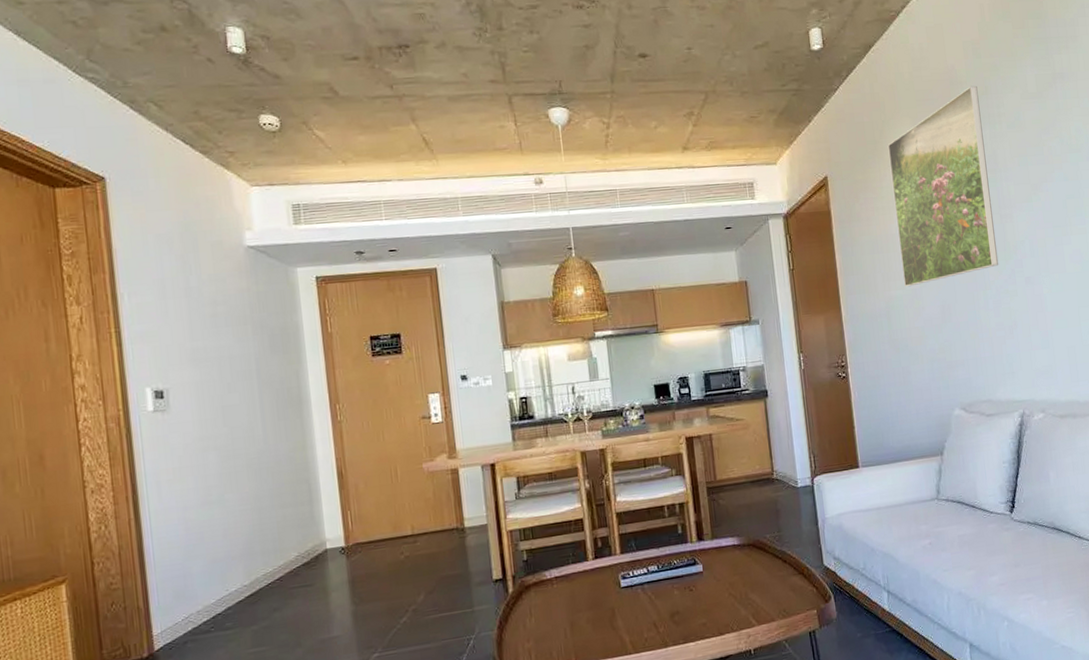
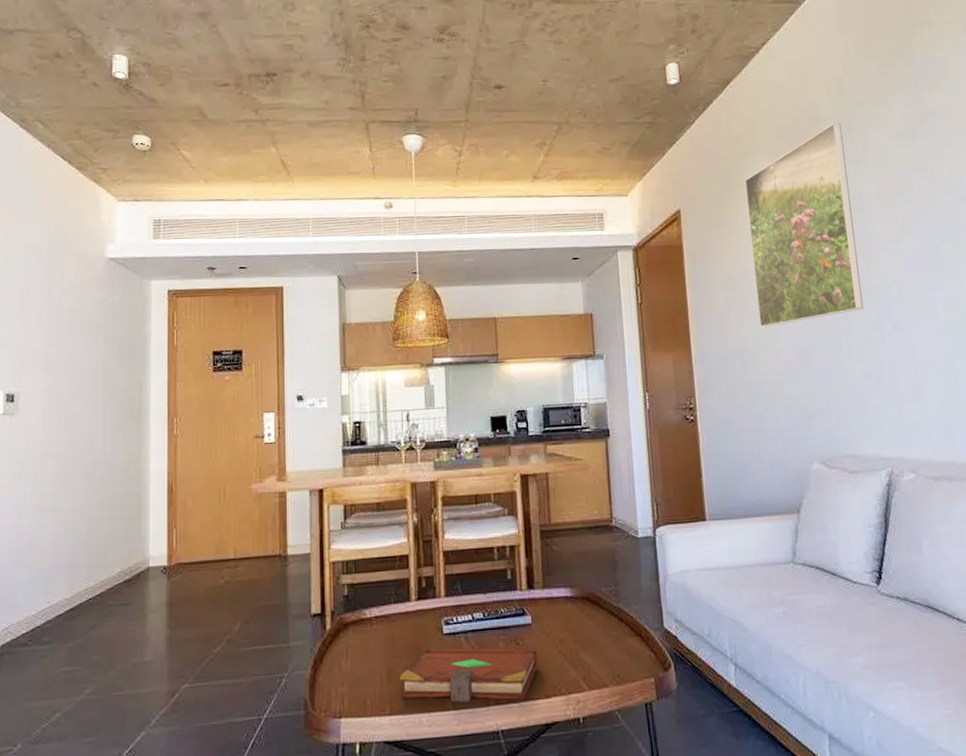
book: none [581,593,711,648] -> present [399,648,538,703]

